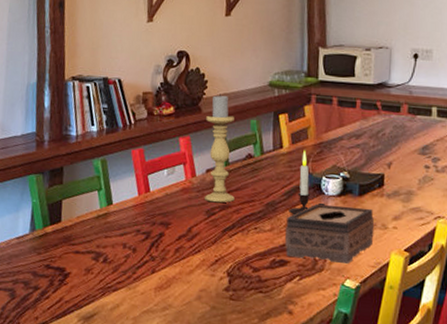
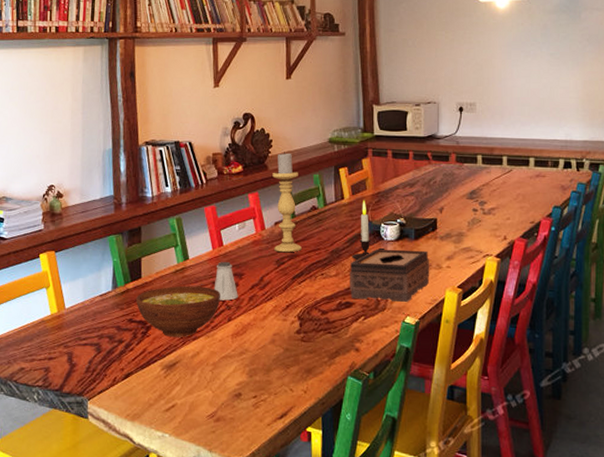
bowl: none [54,232,145,288] -> present [136,285,220,337]
saltshaker: none [137,208,164,251] -> present [213,261,238,301]

